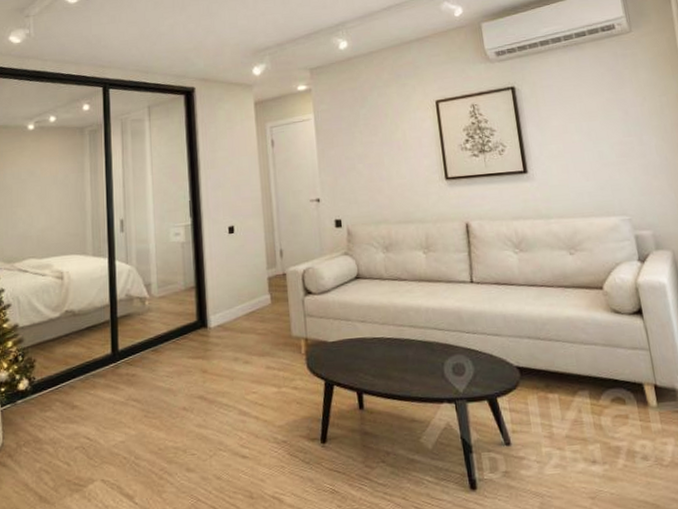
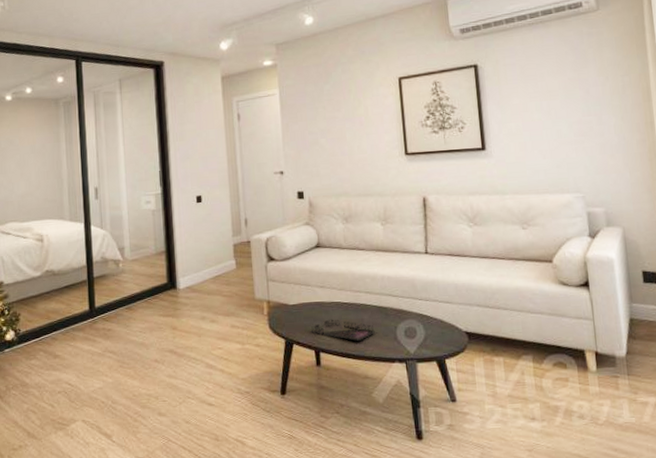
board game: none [352,356,422,380] -> present [310,319,376,341]

